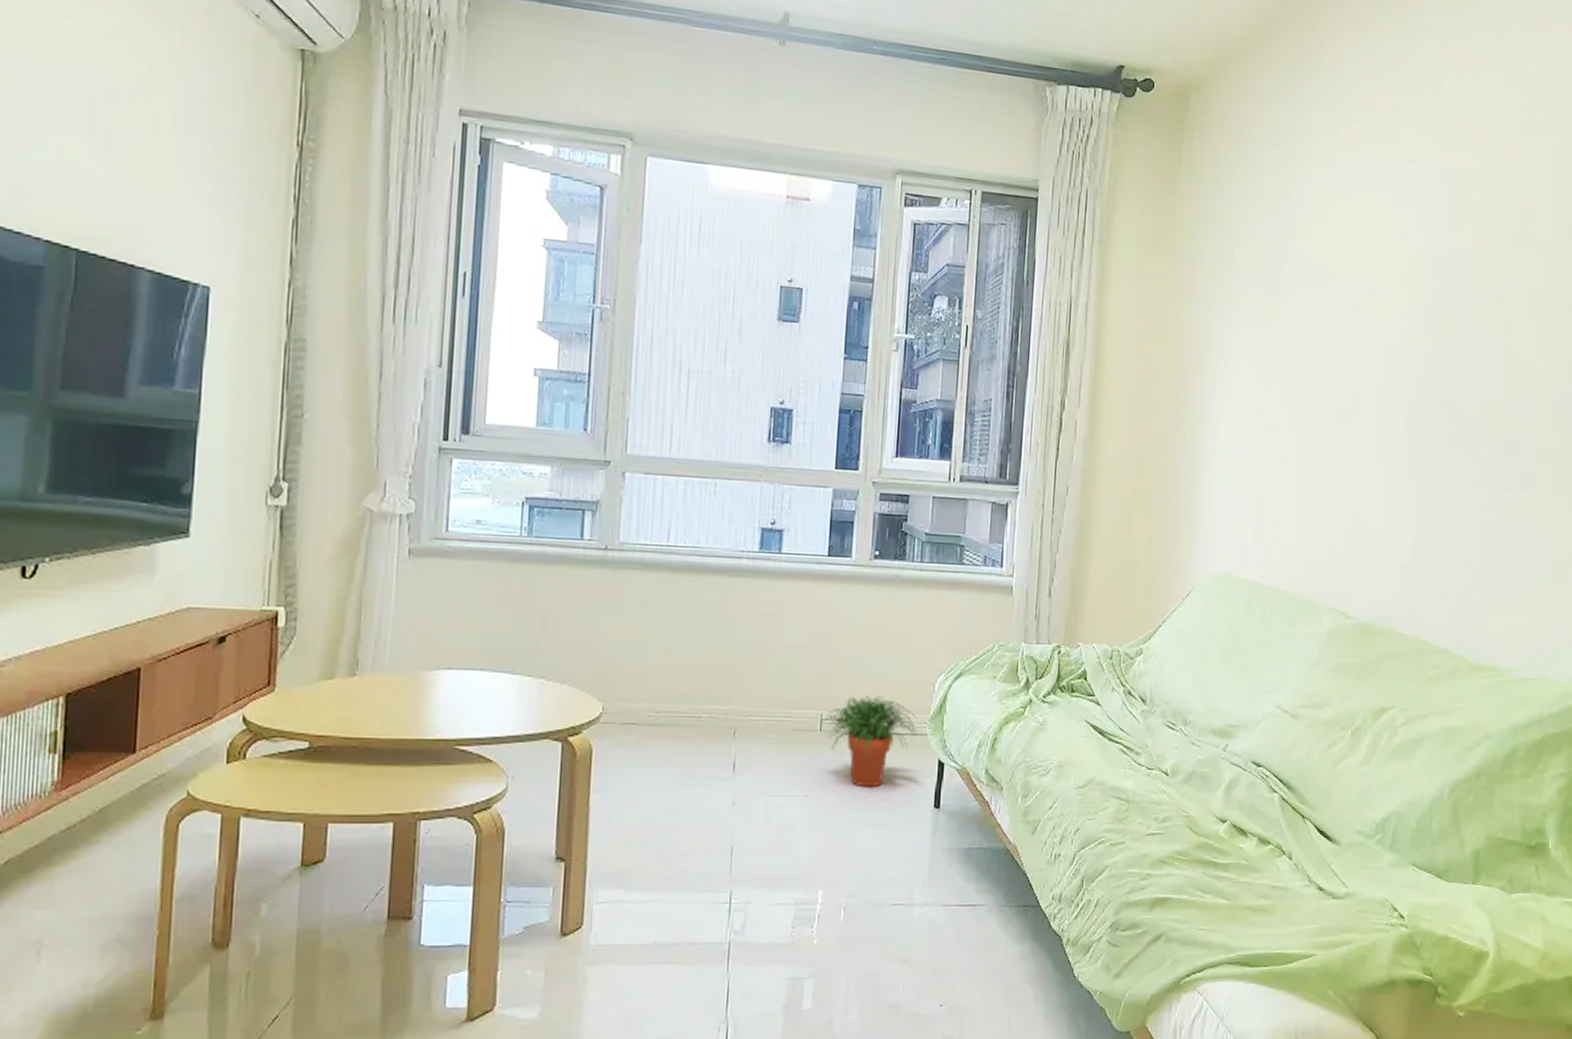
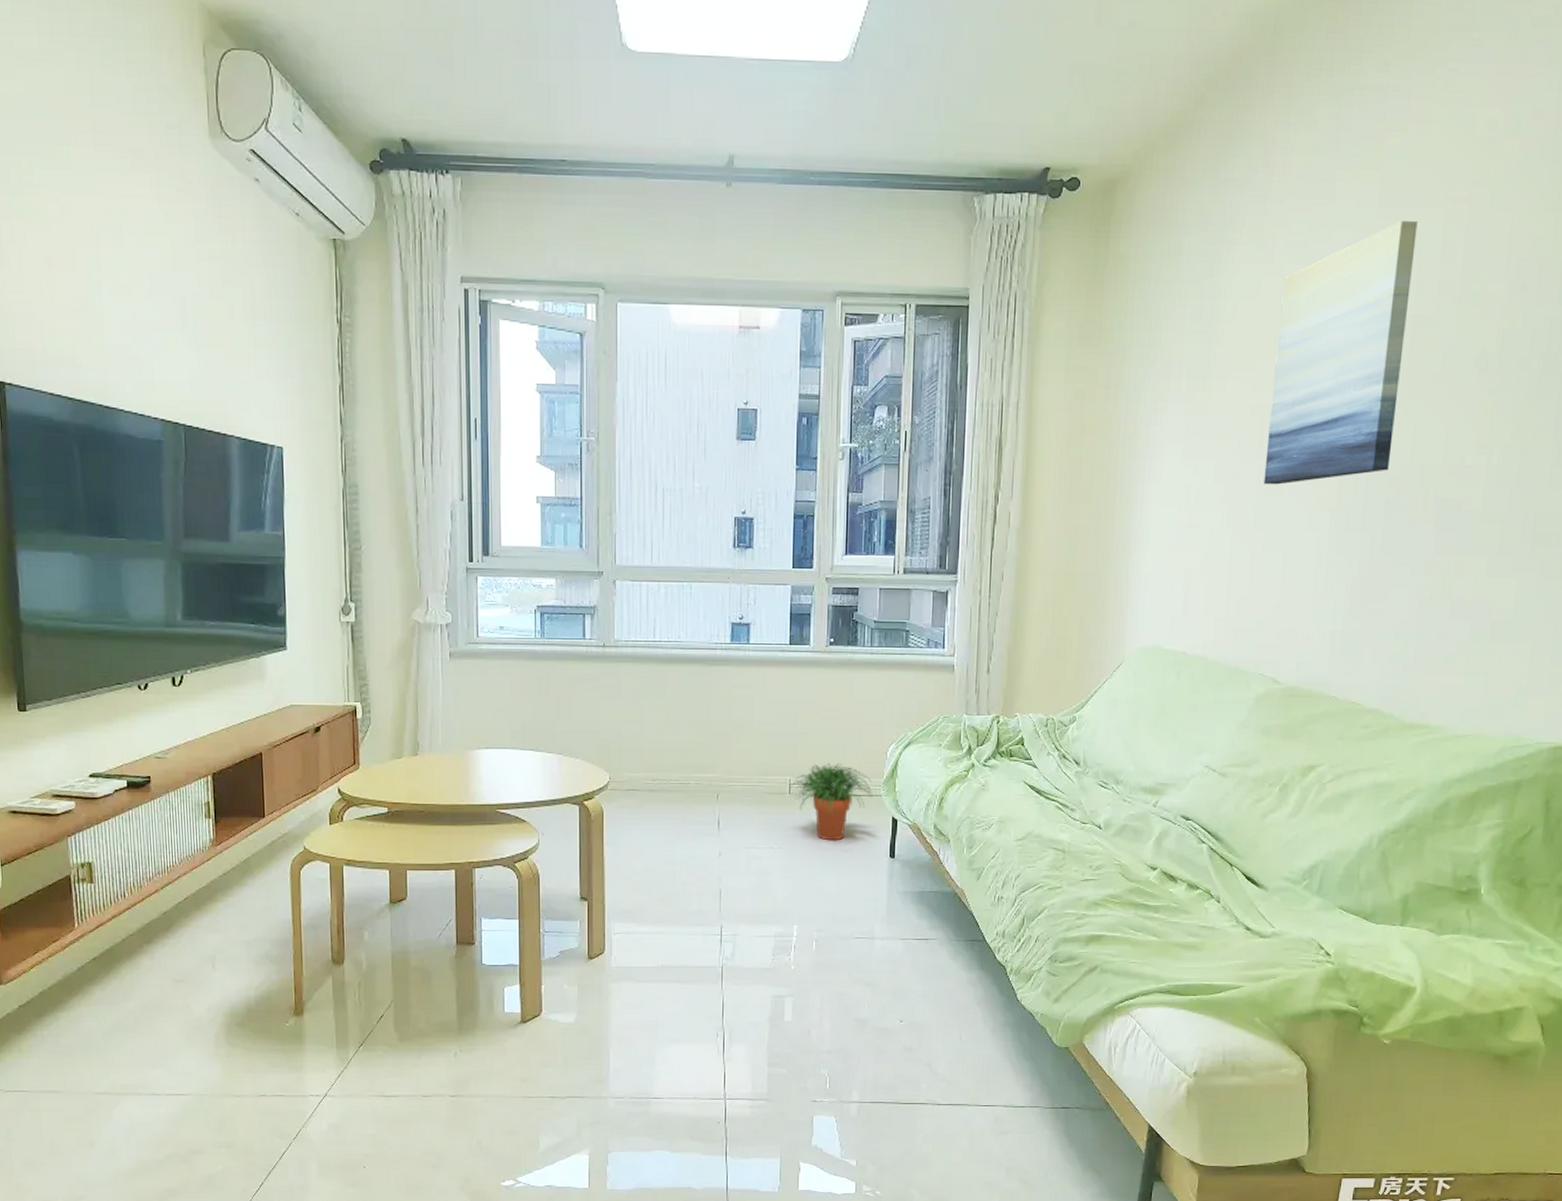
wall art: none [1334,157,1475,410] -> present [1263,221,1418,485]

